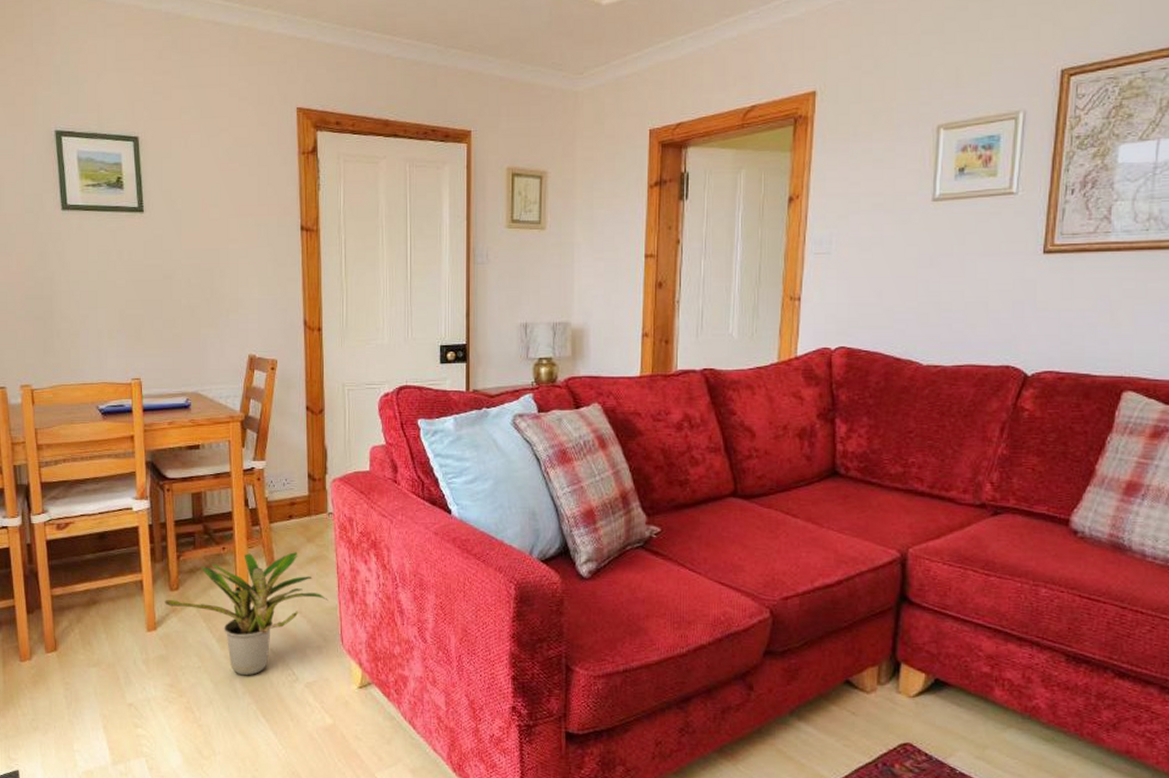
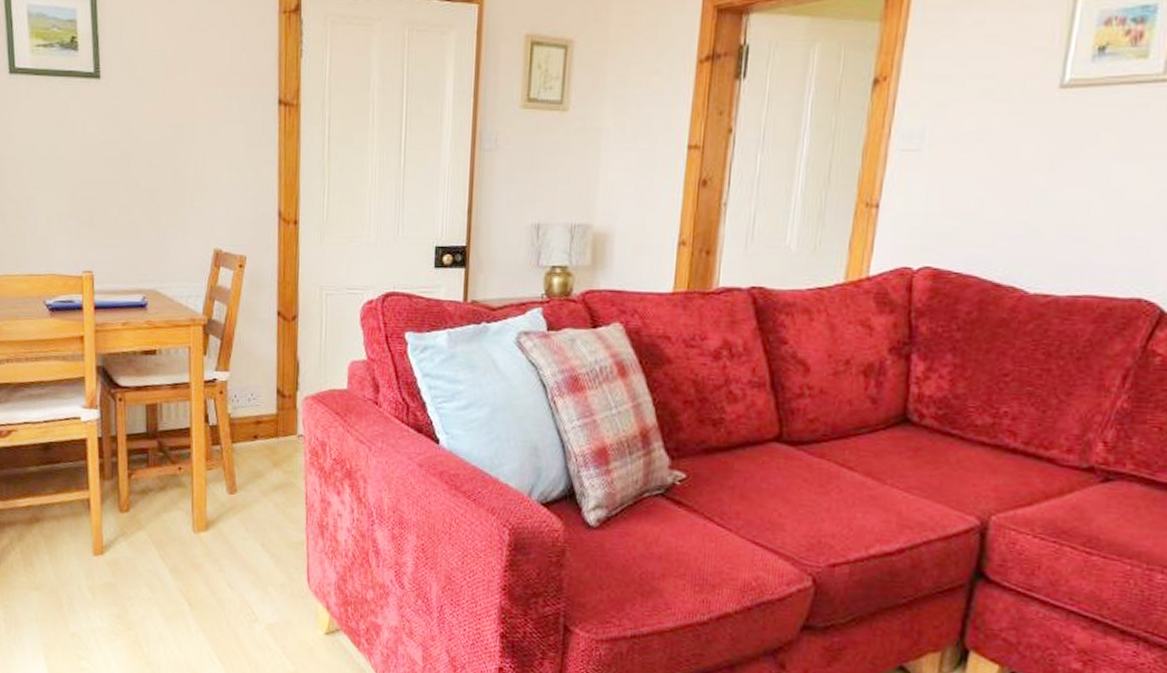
potted plant: present [165,552,328,676] -> none [113,475,295,612]

